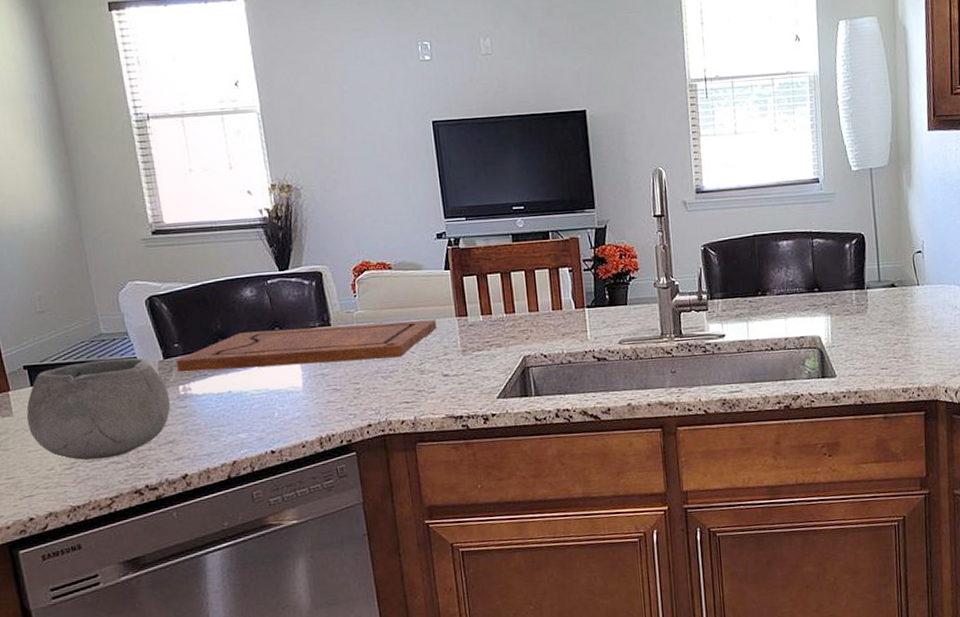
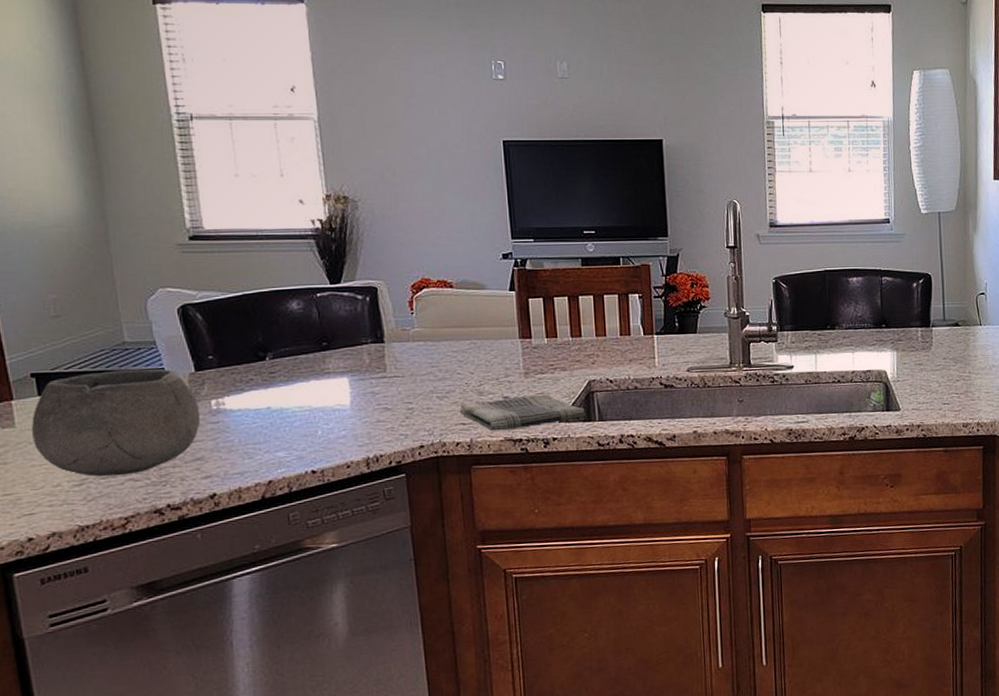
cutting board: present [177,319,437,373] -> none [210,340,499,386]
dish towel: none [403,371,522,409] -> present [460,394,585,431]

